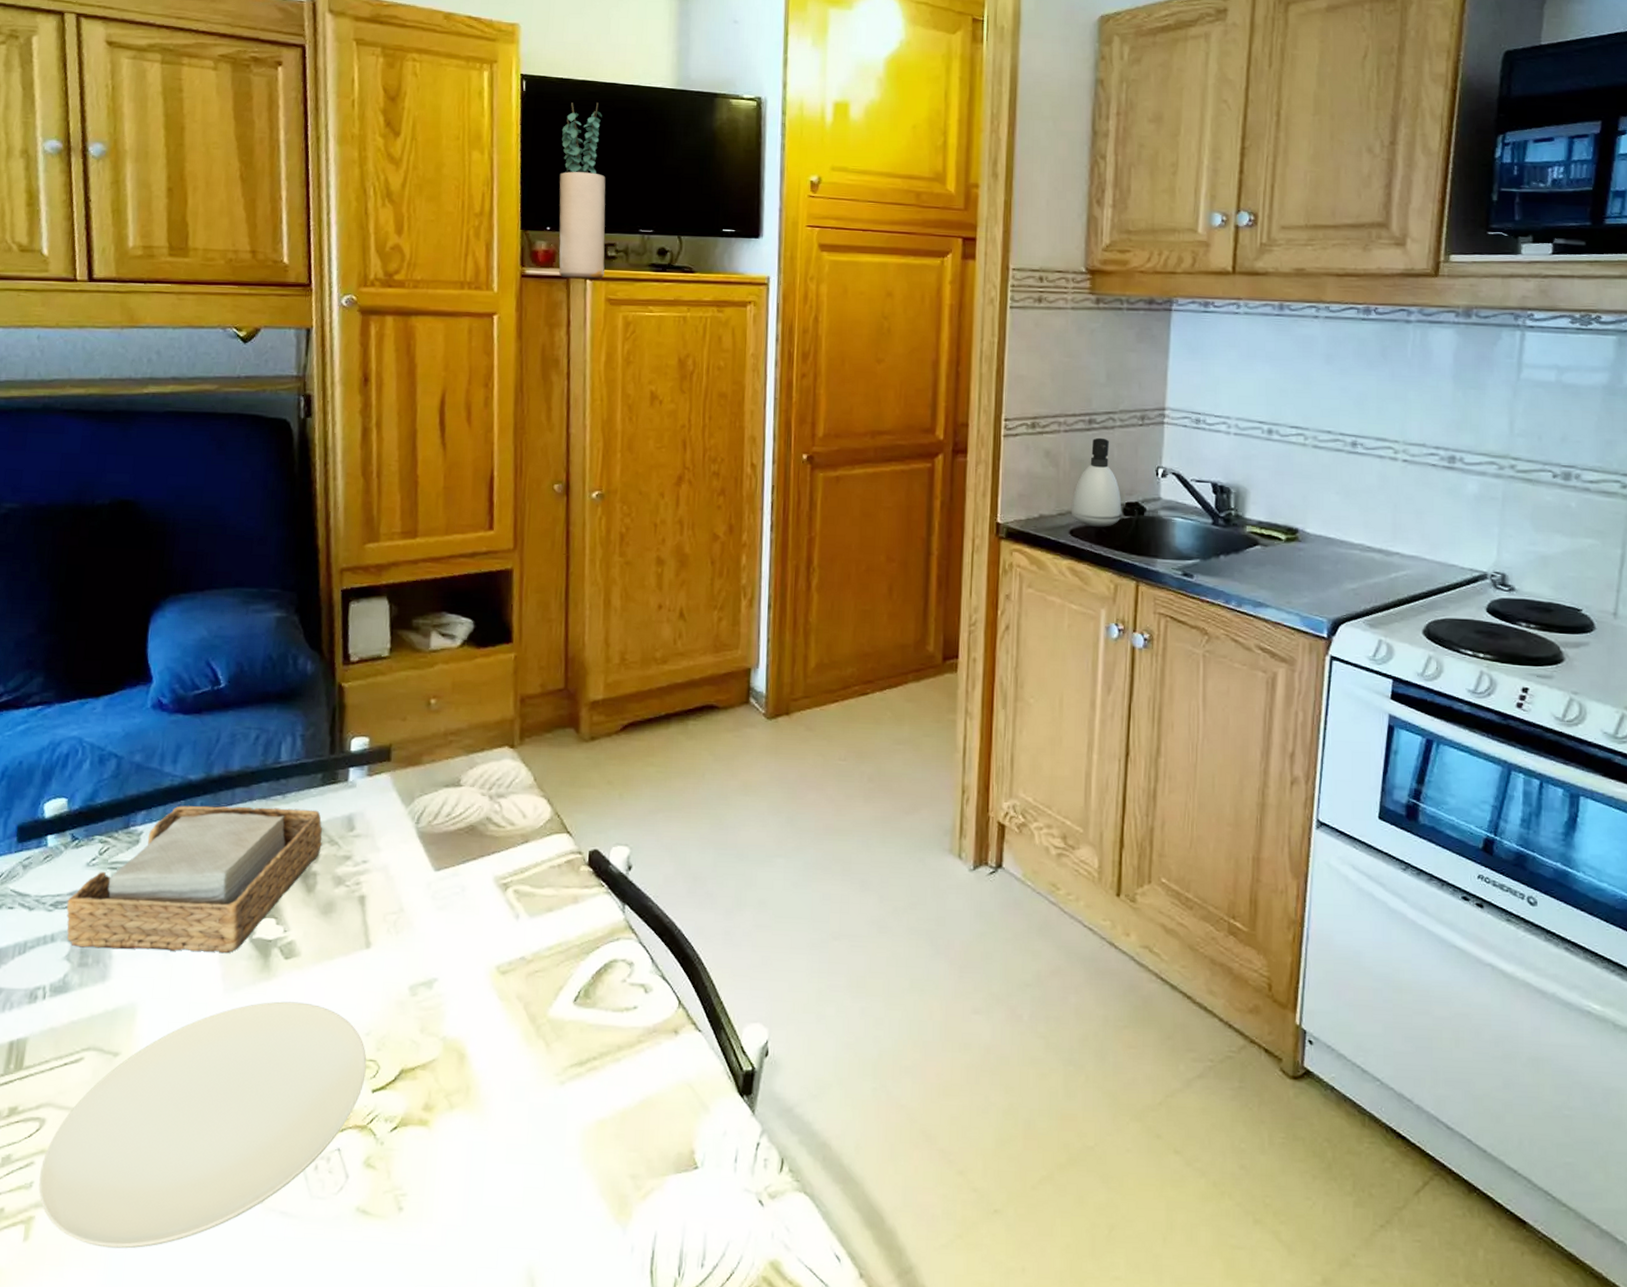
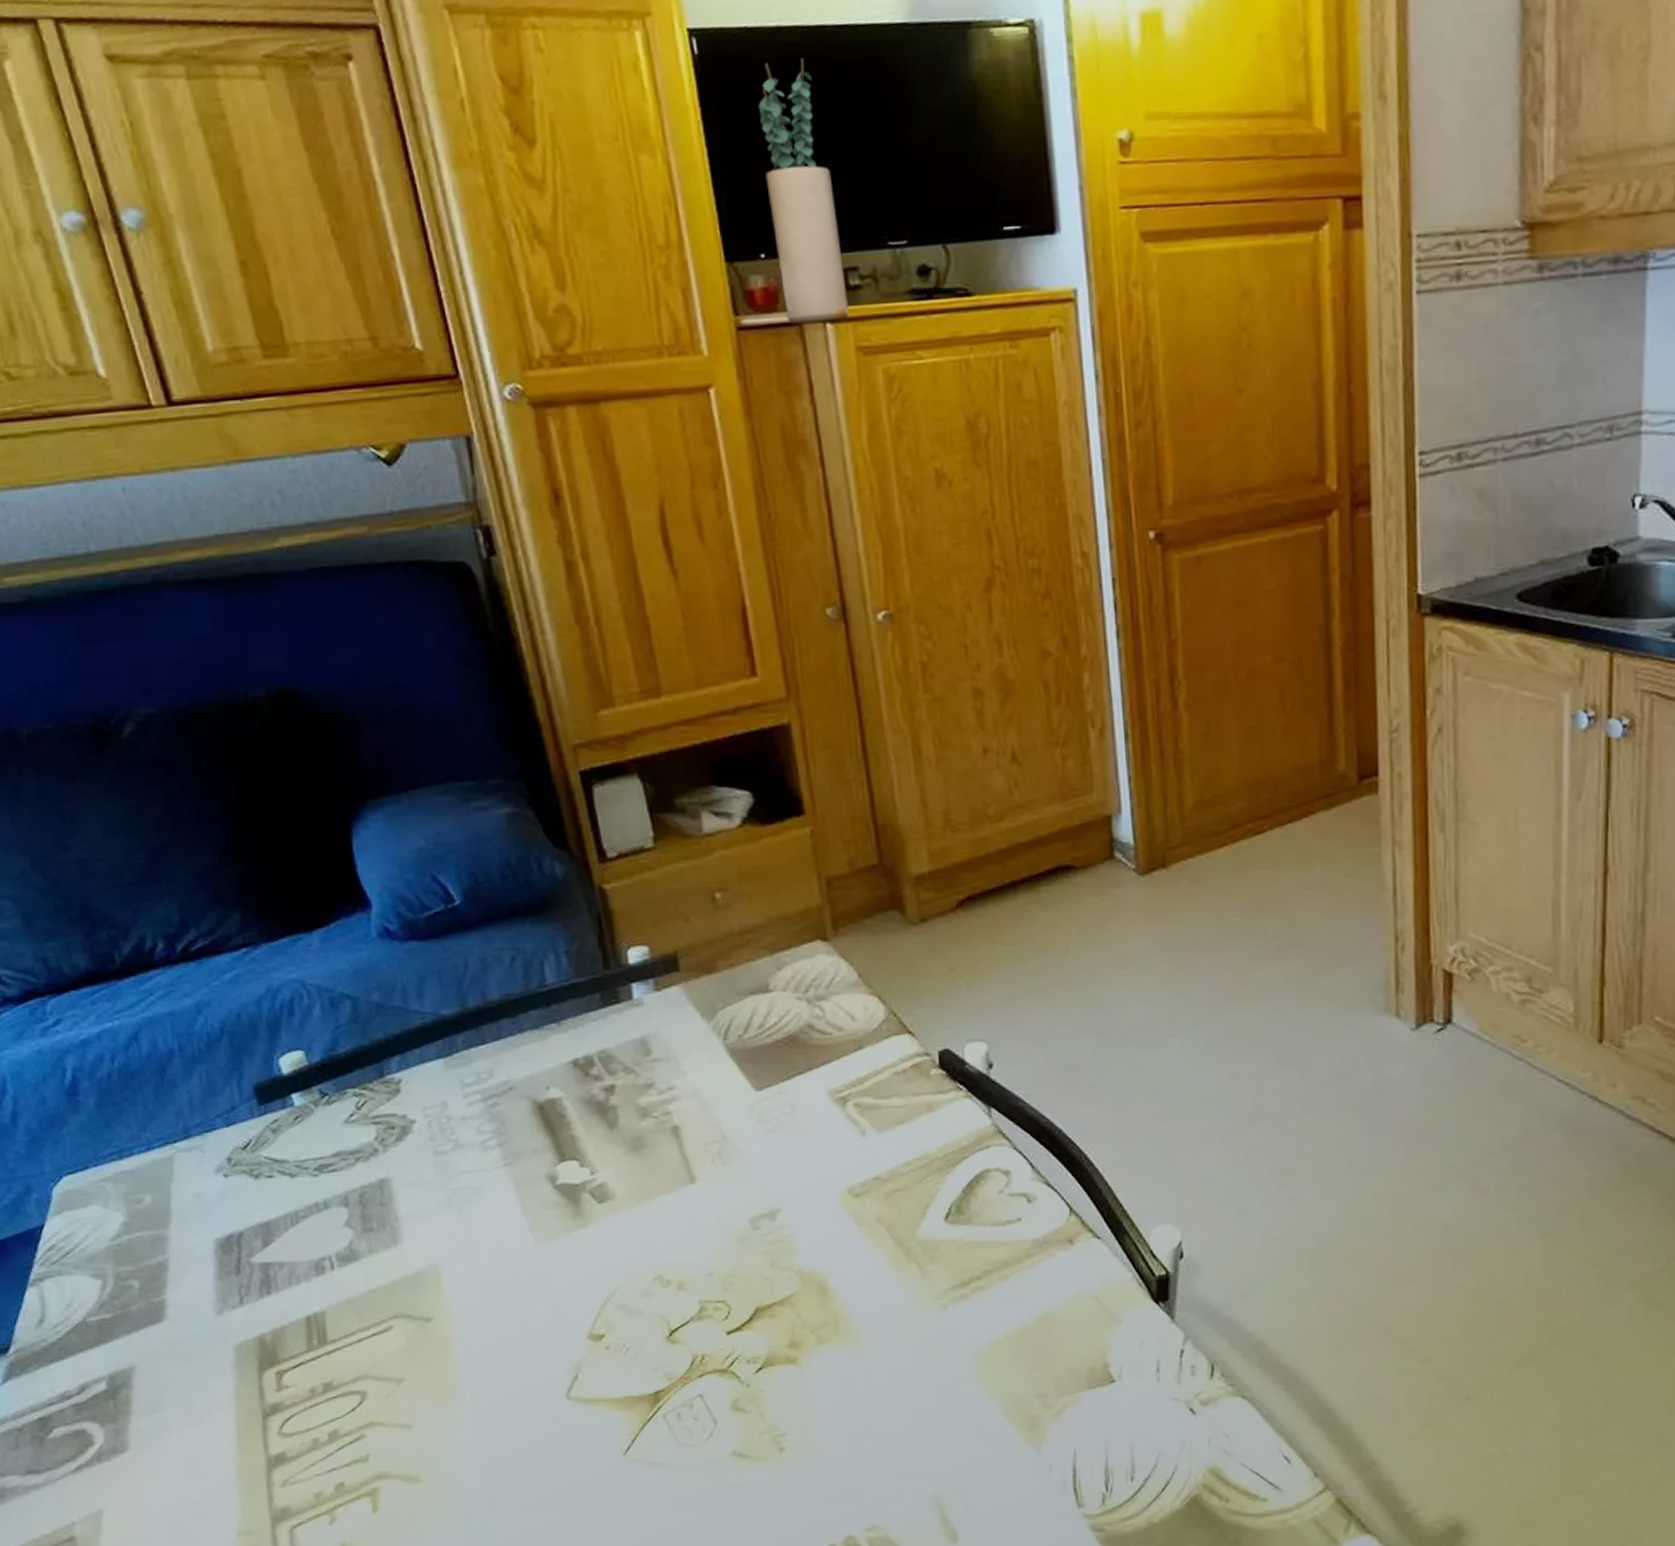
plate: present [38,1001,367,1249] -> none [373,1247,716,1512]
napkin holder: present [66,805,322,954] -> none [332,1035,616,1212]
soap dispenser: present [1071,437,1122,528] -> none [1516,463,1587,587]

